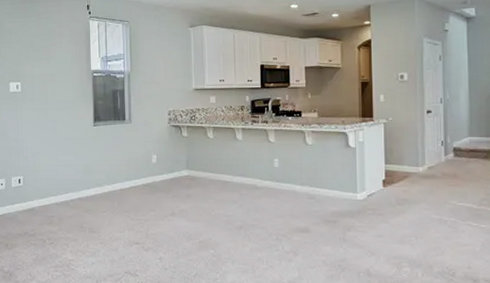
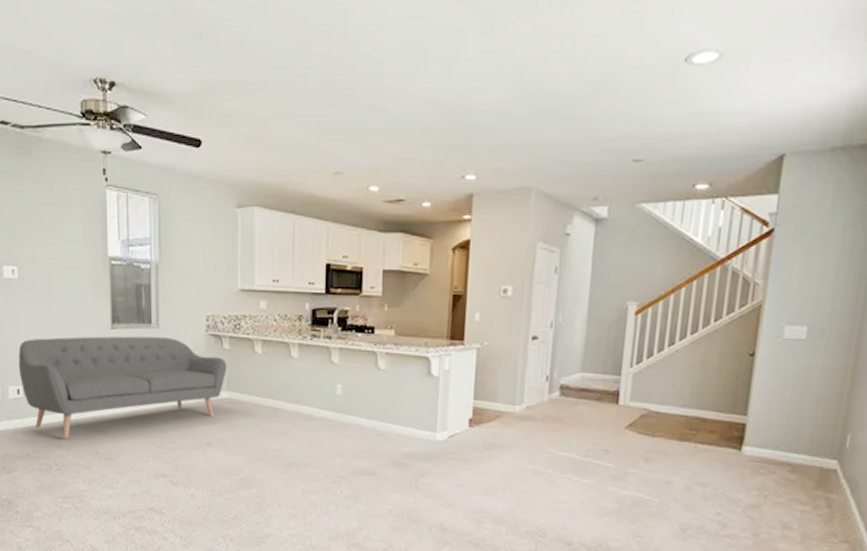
sofa: none [20,130,186,217] -> present [18,336,227,439]

